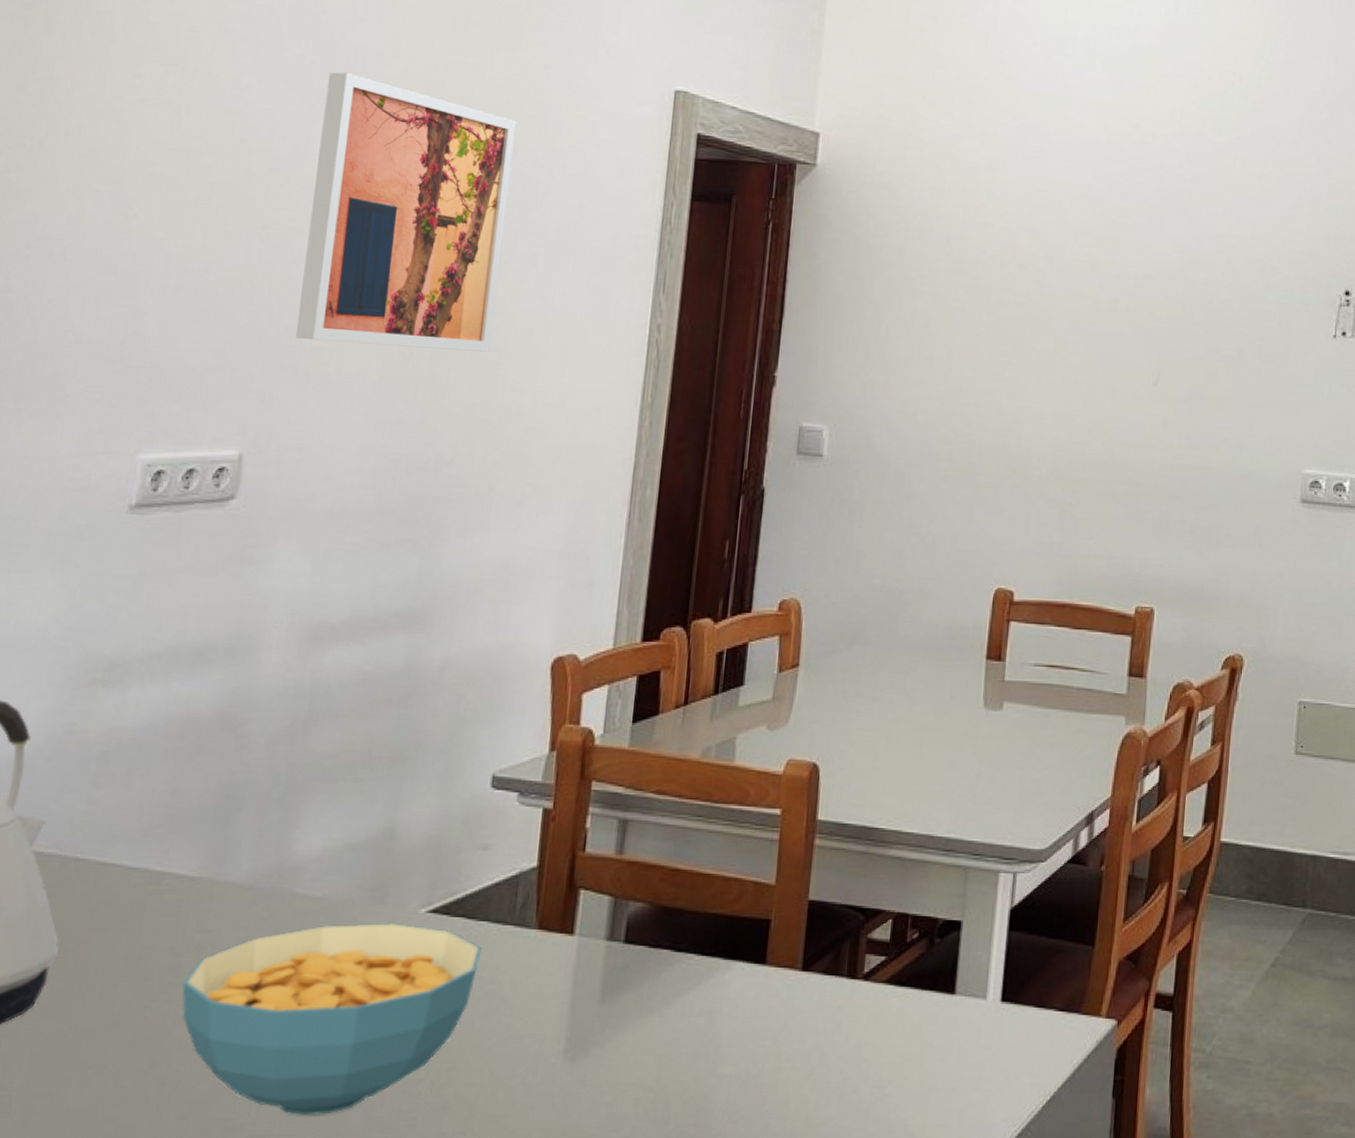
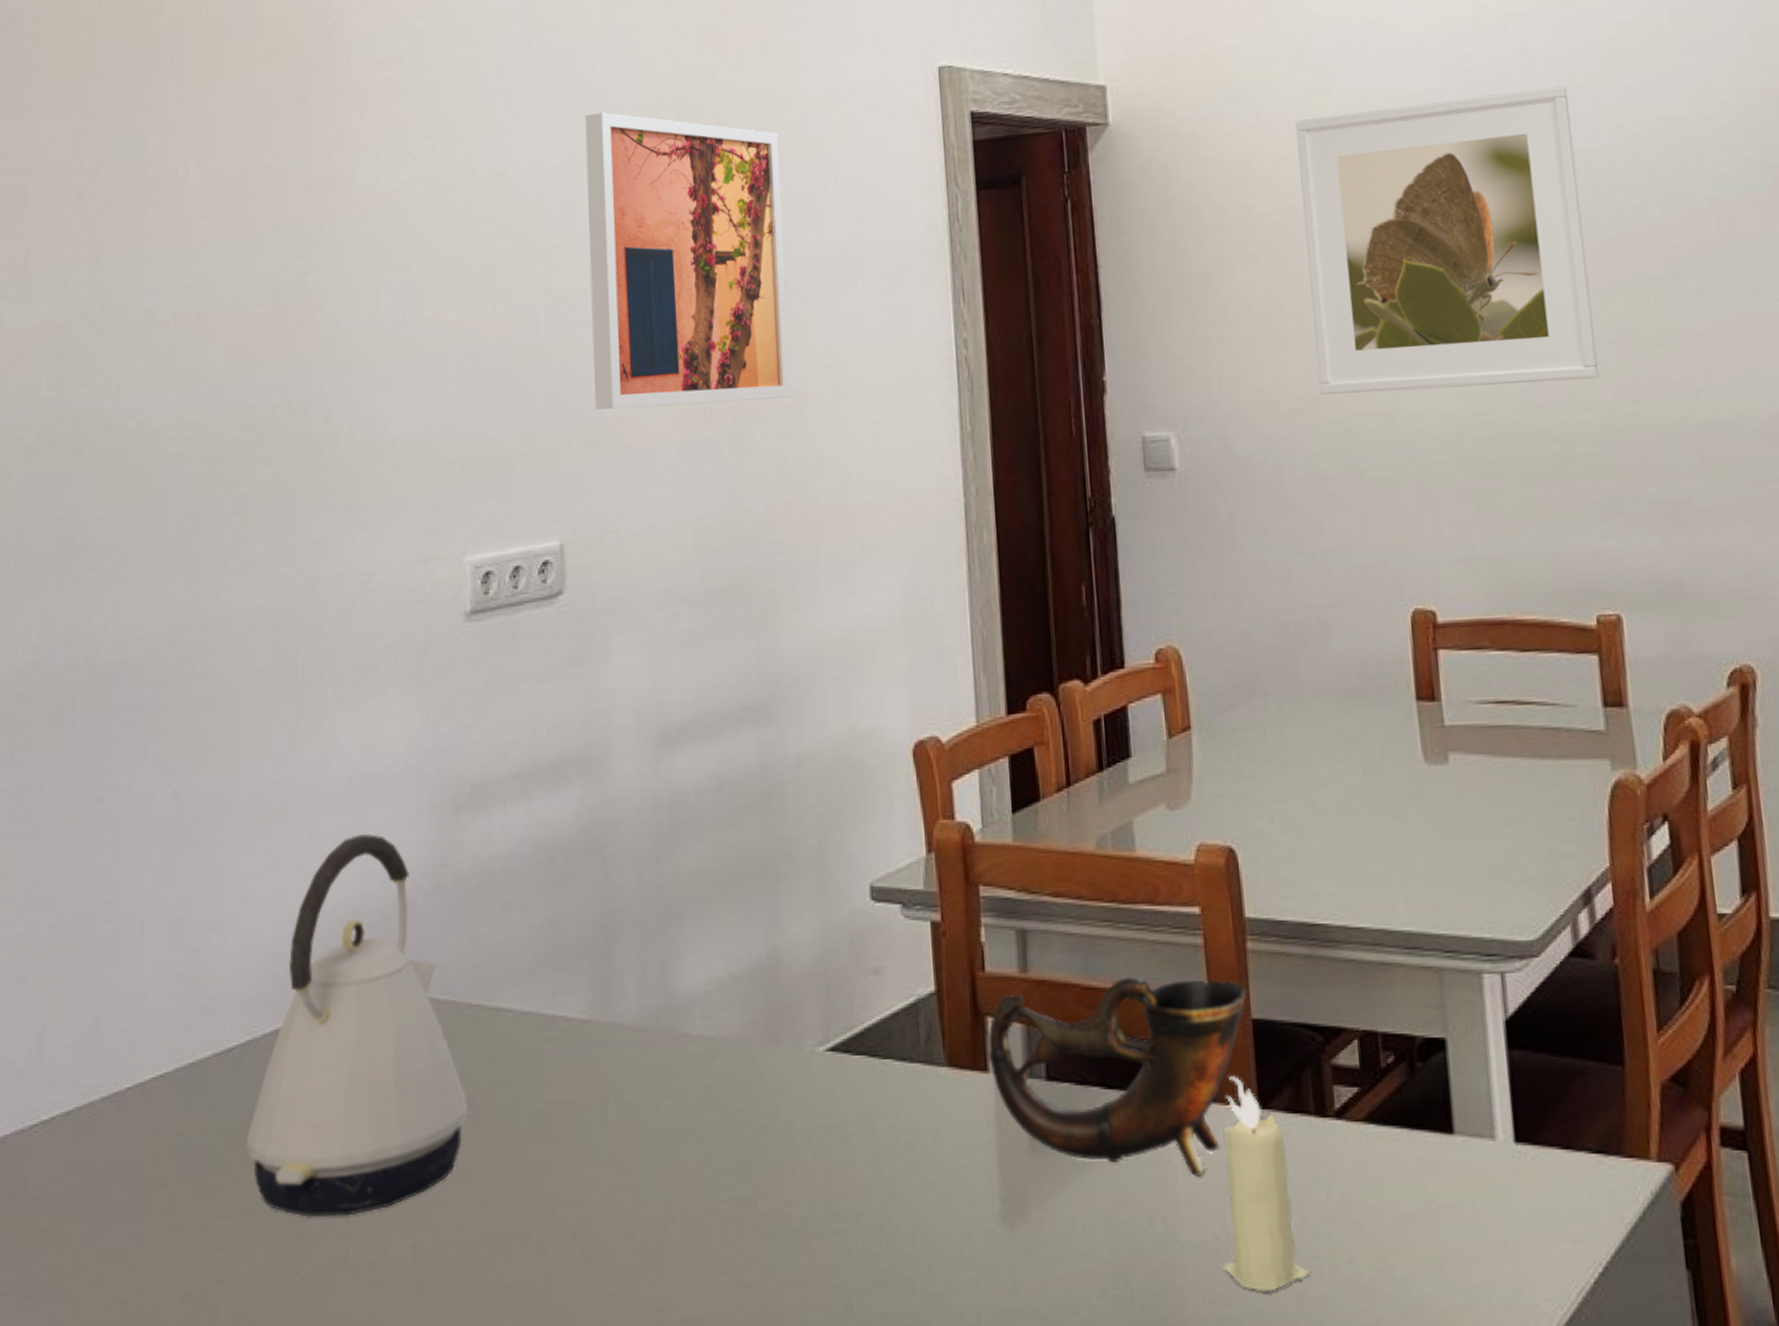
cereal bowl: present [182,922,482,1116] -> none [591,1064,892,1294]
cup: none [576,862,808,1023] -> present [988,976,1247,1176]
candle: none [750,945,822,1115] -> present [1223,1076,1311,1292]
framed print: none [953,189,1188,427] -> present [1295,86,1599,395]

